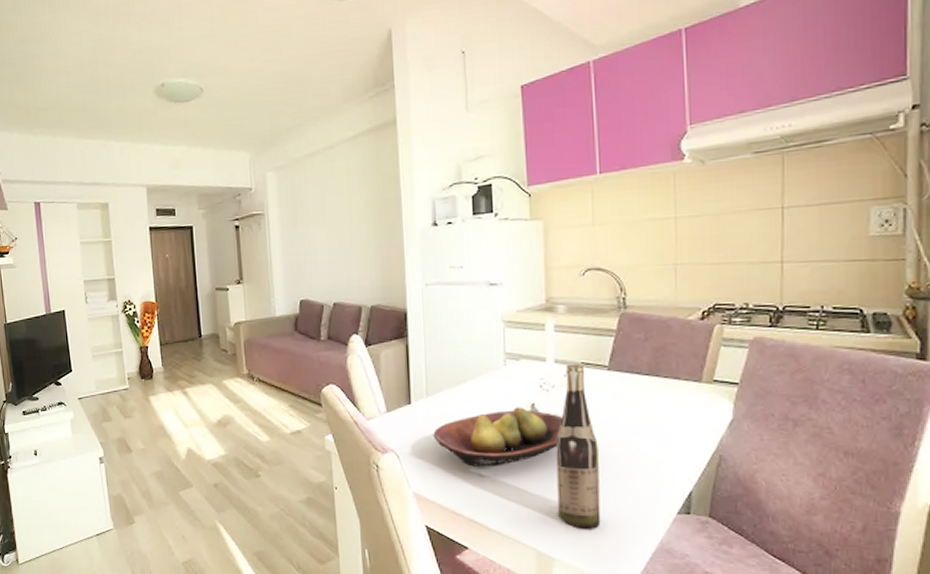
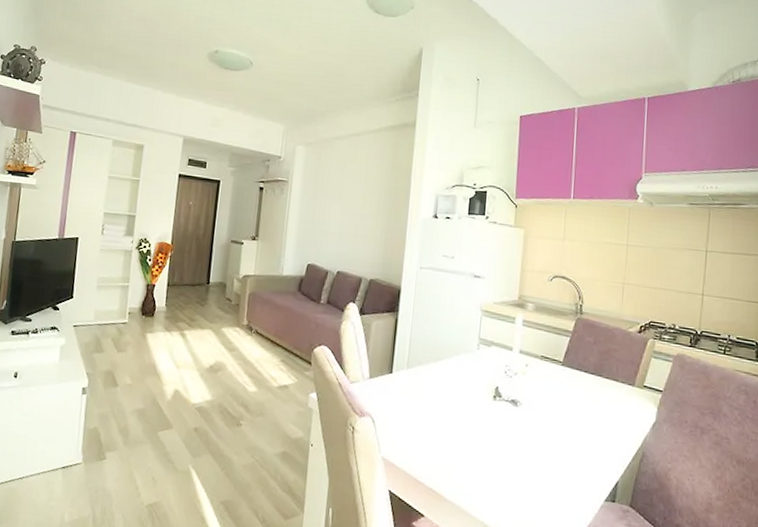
fruit bowl: present [433,407,563,467] -> none [408,388,520,440]
wine bottle: present [555,364,601,529] -> none [506,355,547,508]

